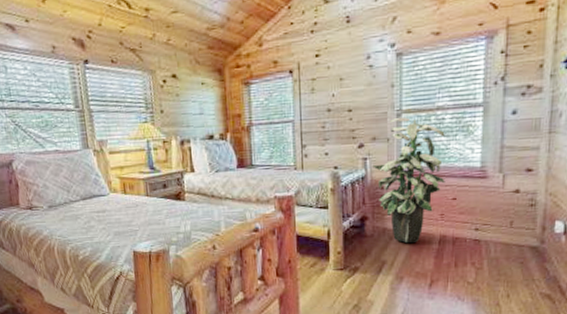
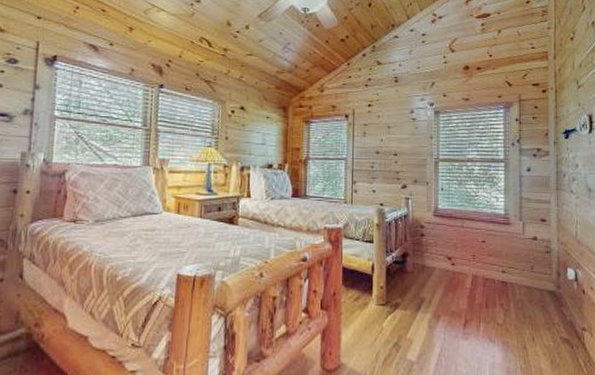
indoor plant: present [371,117,445,244] -> none [413,164,476,282]

